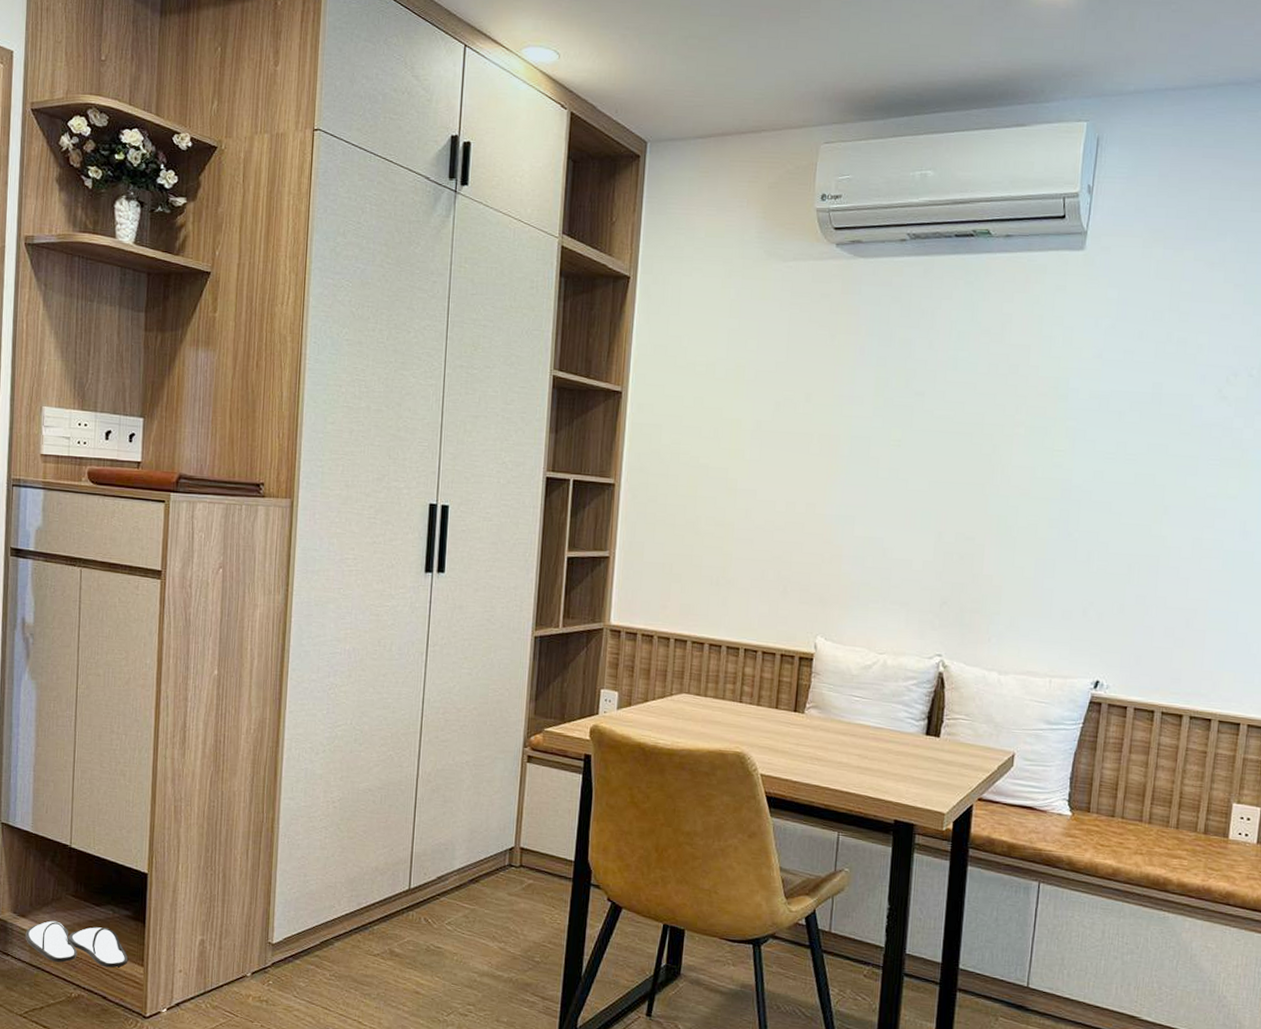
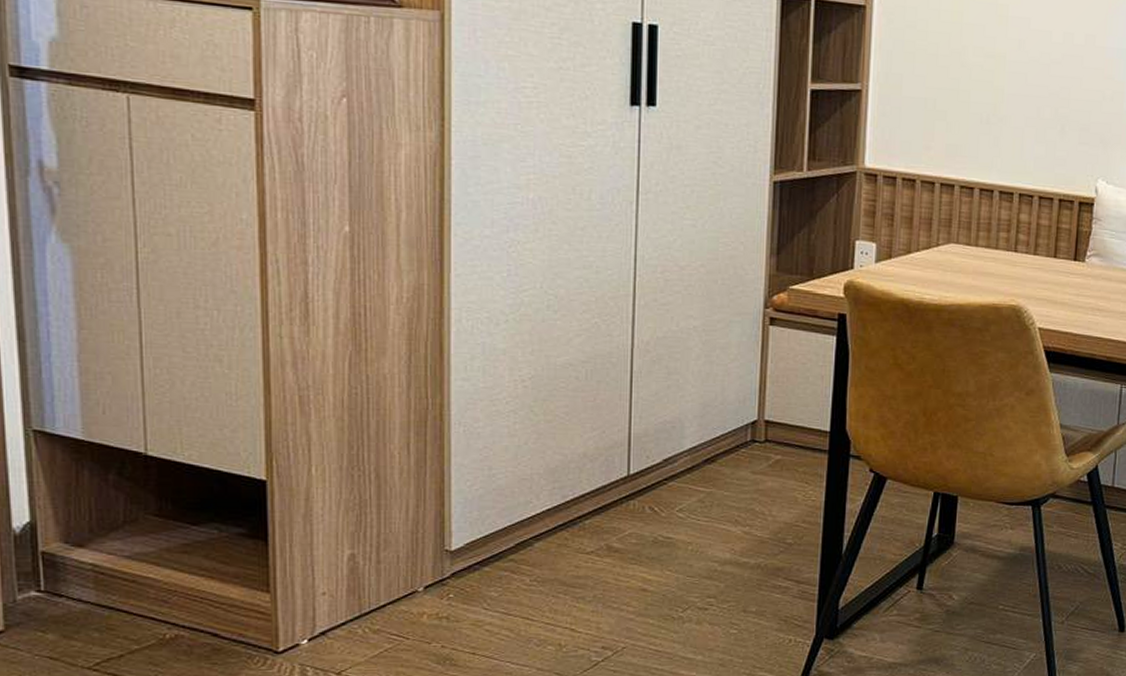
slippers: present [25,921,129,968] -> none [86,548,247,600]

